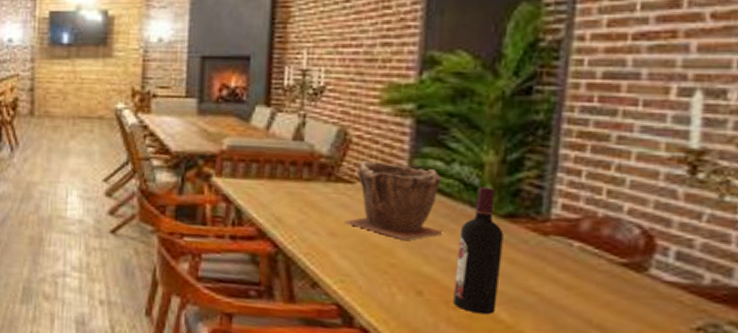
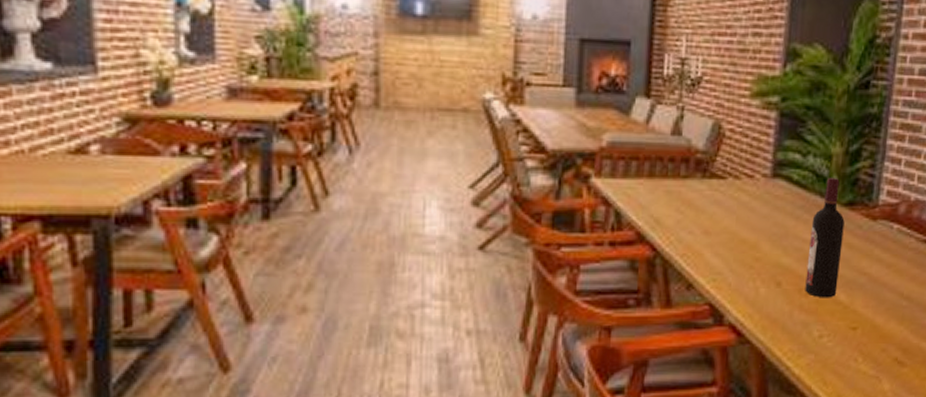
plant pot: present [344,160,443,240] -> none [717,154,799,233]

